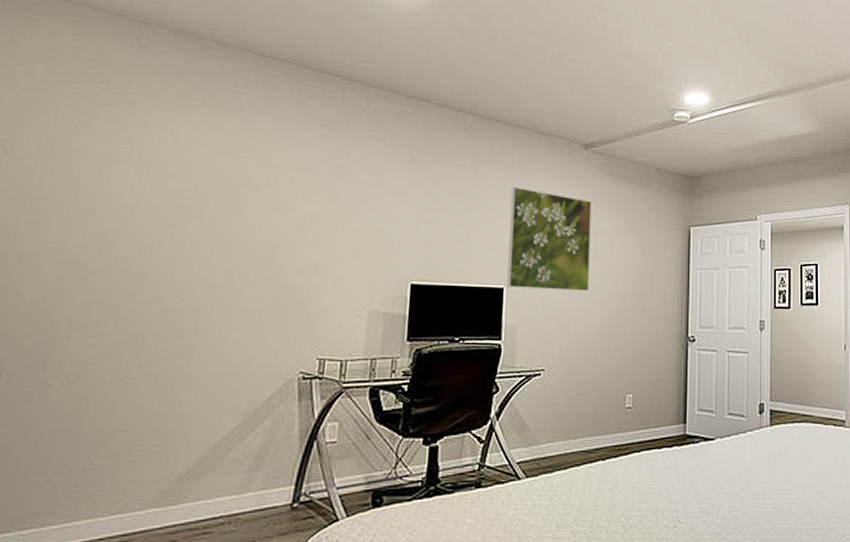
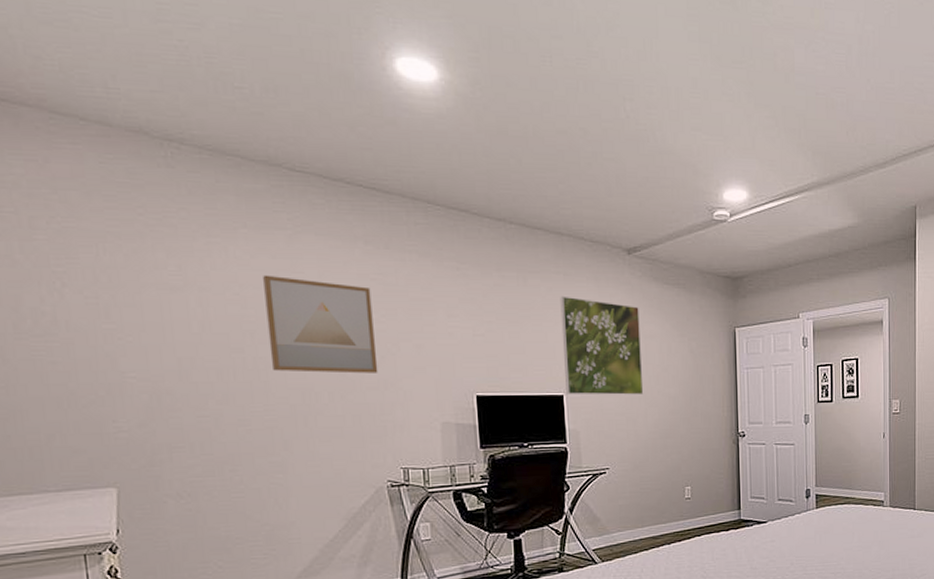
wall art: none [200,151,318,256] -> present [263,274,378,374]

